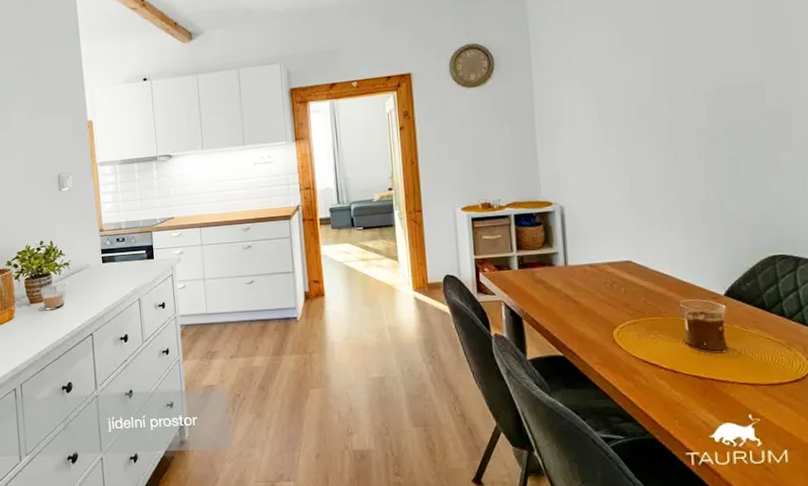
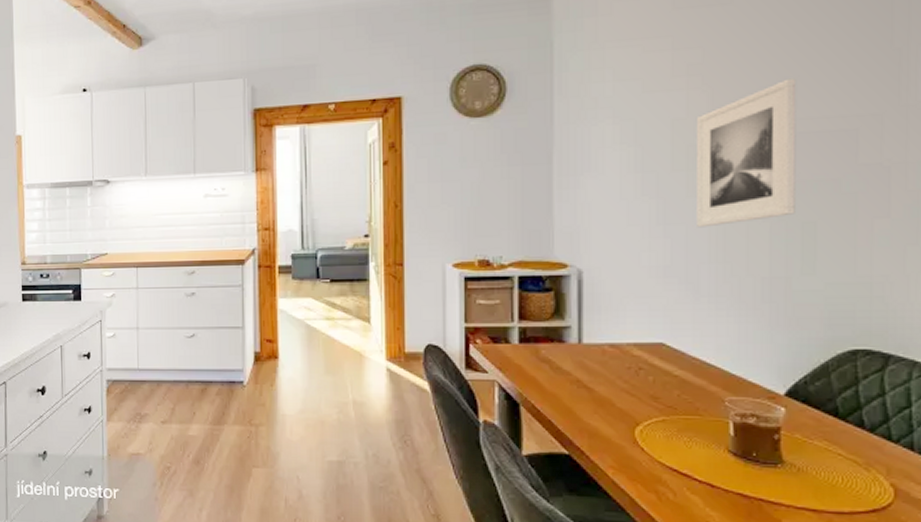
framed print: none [642,45,722,167] -> present [695,78,797,228]

